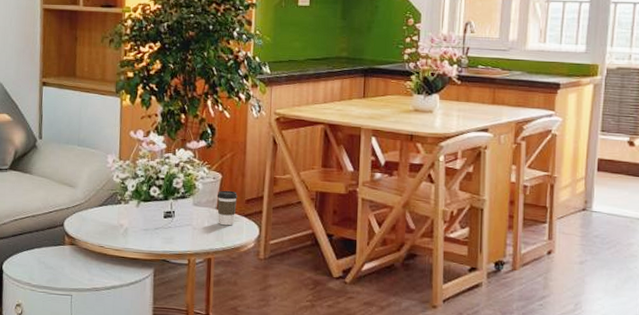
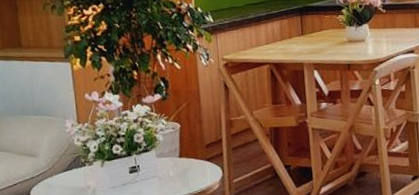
coffee cup: present [217,190,237,226] -> none [178,138,198,172]

